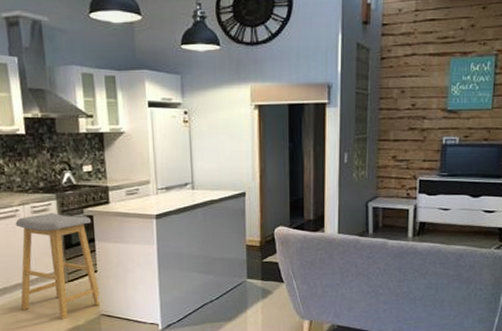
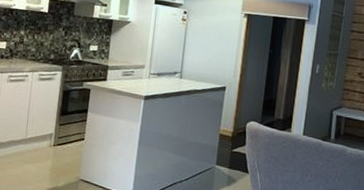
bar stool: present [15,213,102,320] -> none [10,81,89,180]

